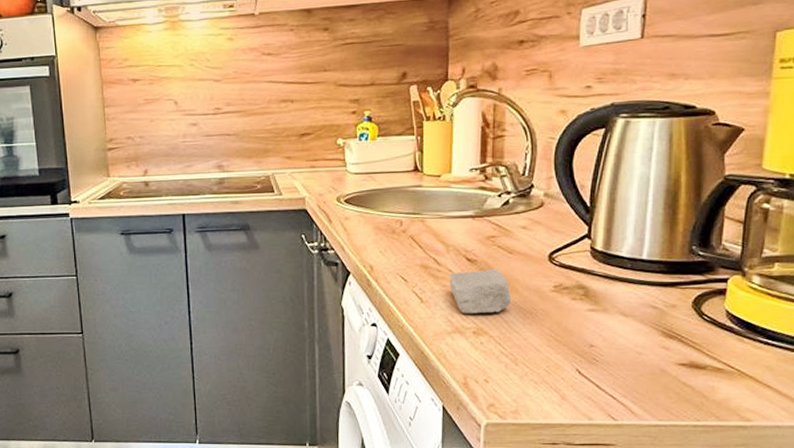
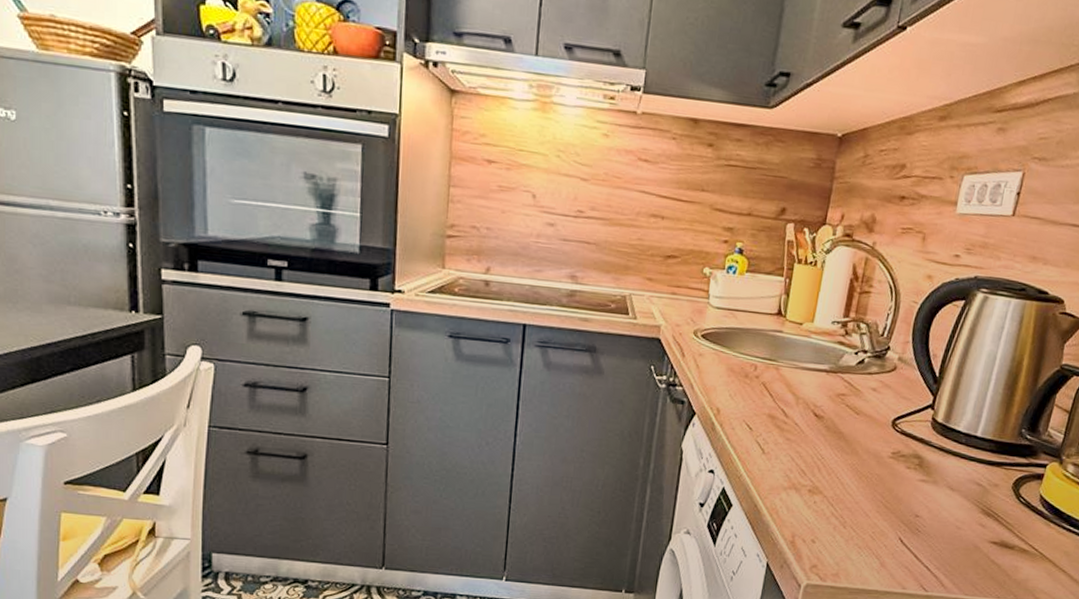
soap bar: present [449,268,512,314] -> none [793,426,852,473]

